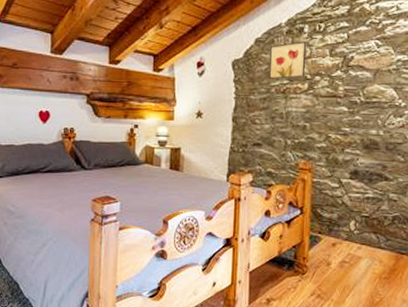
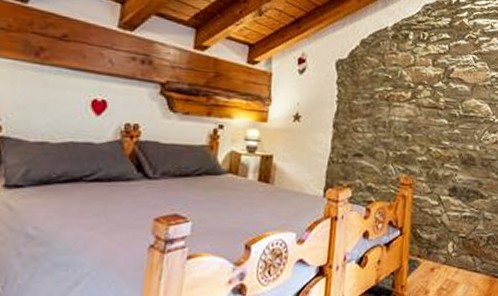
wall art: present [268,41,307,79] -> none [372,47,412,86]

